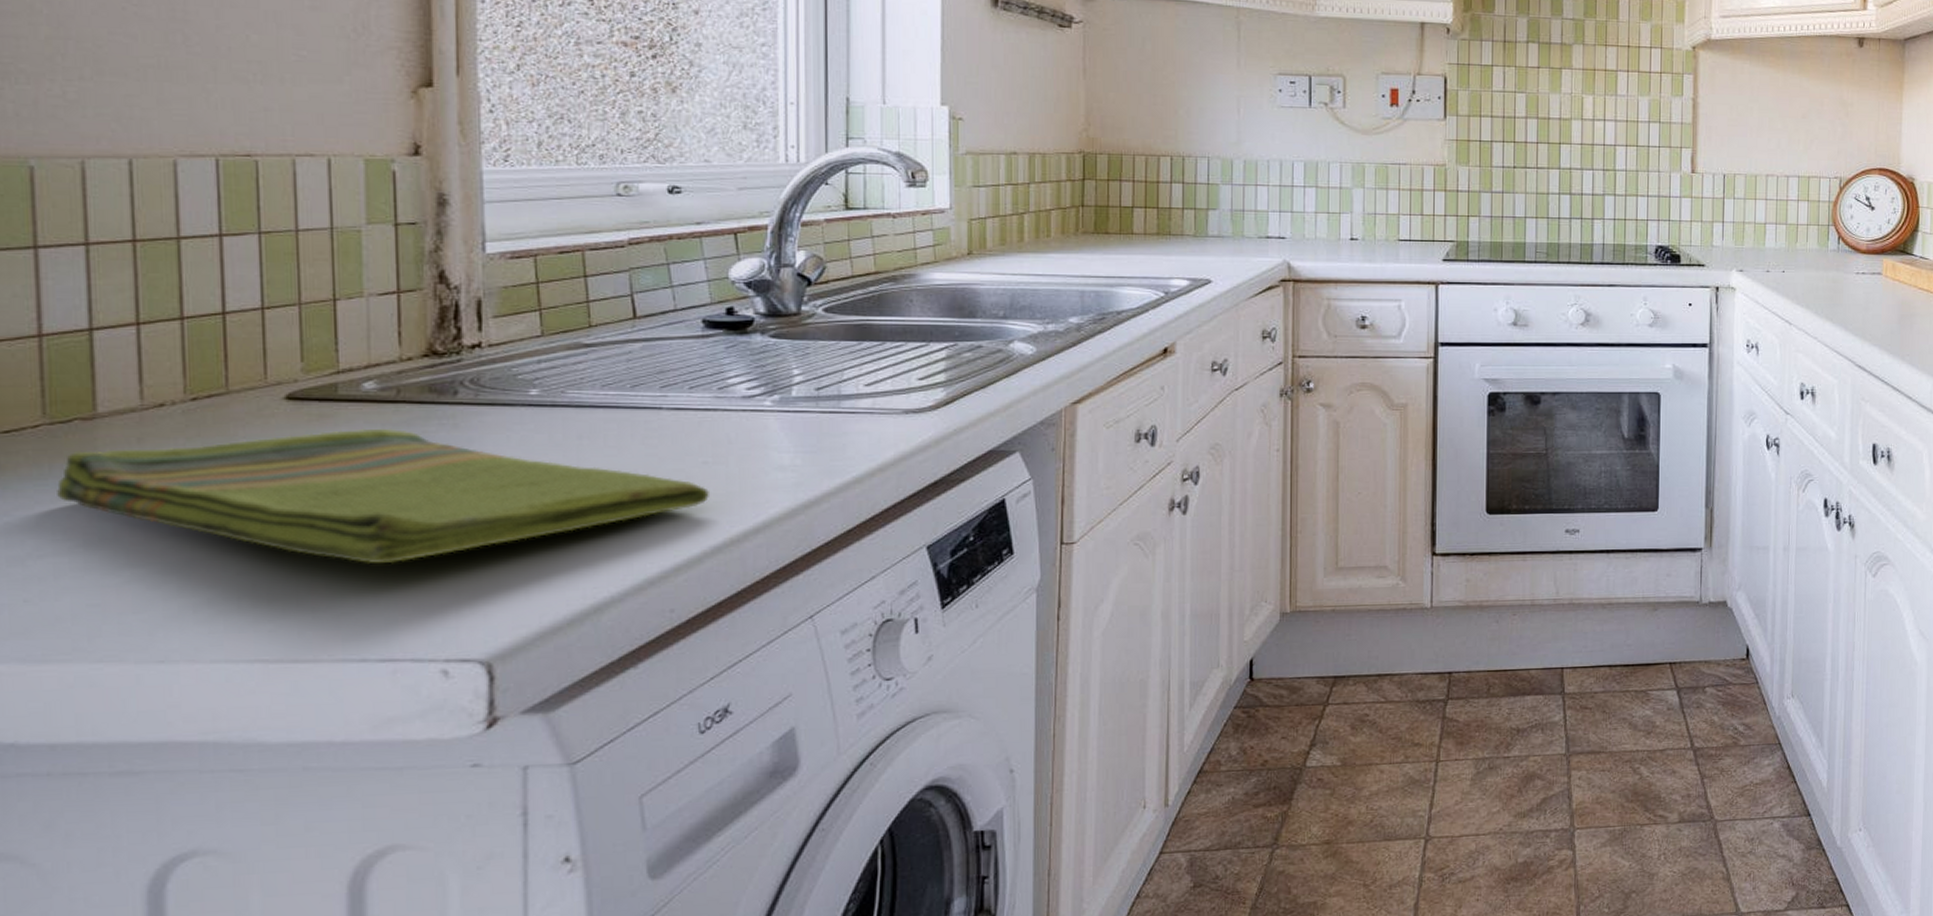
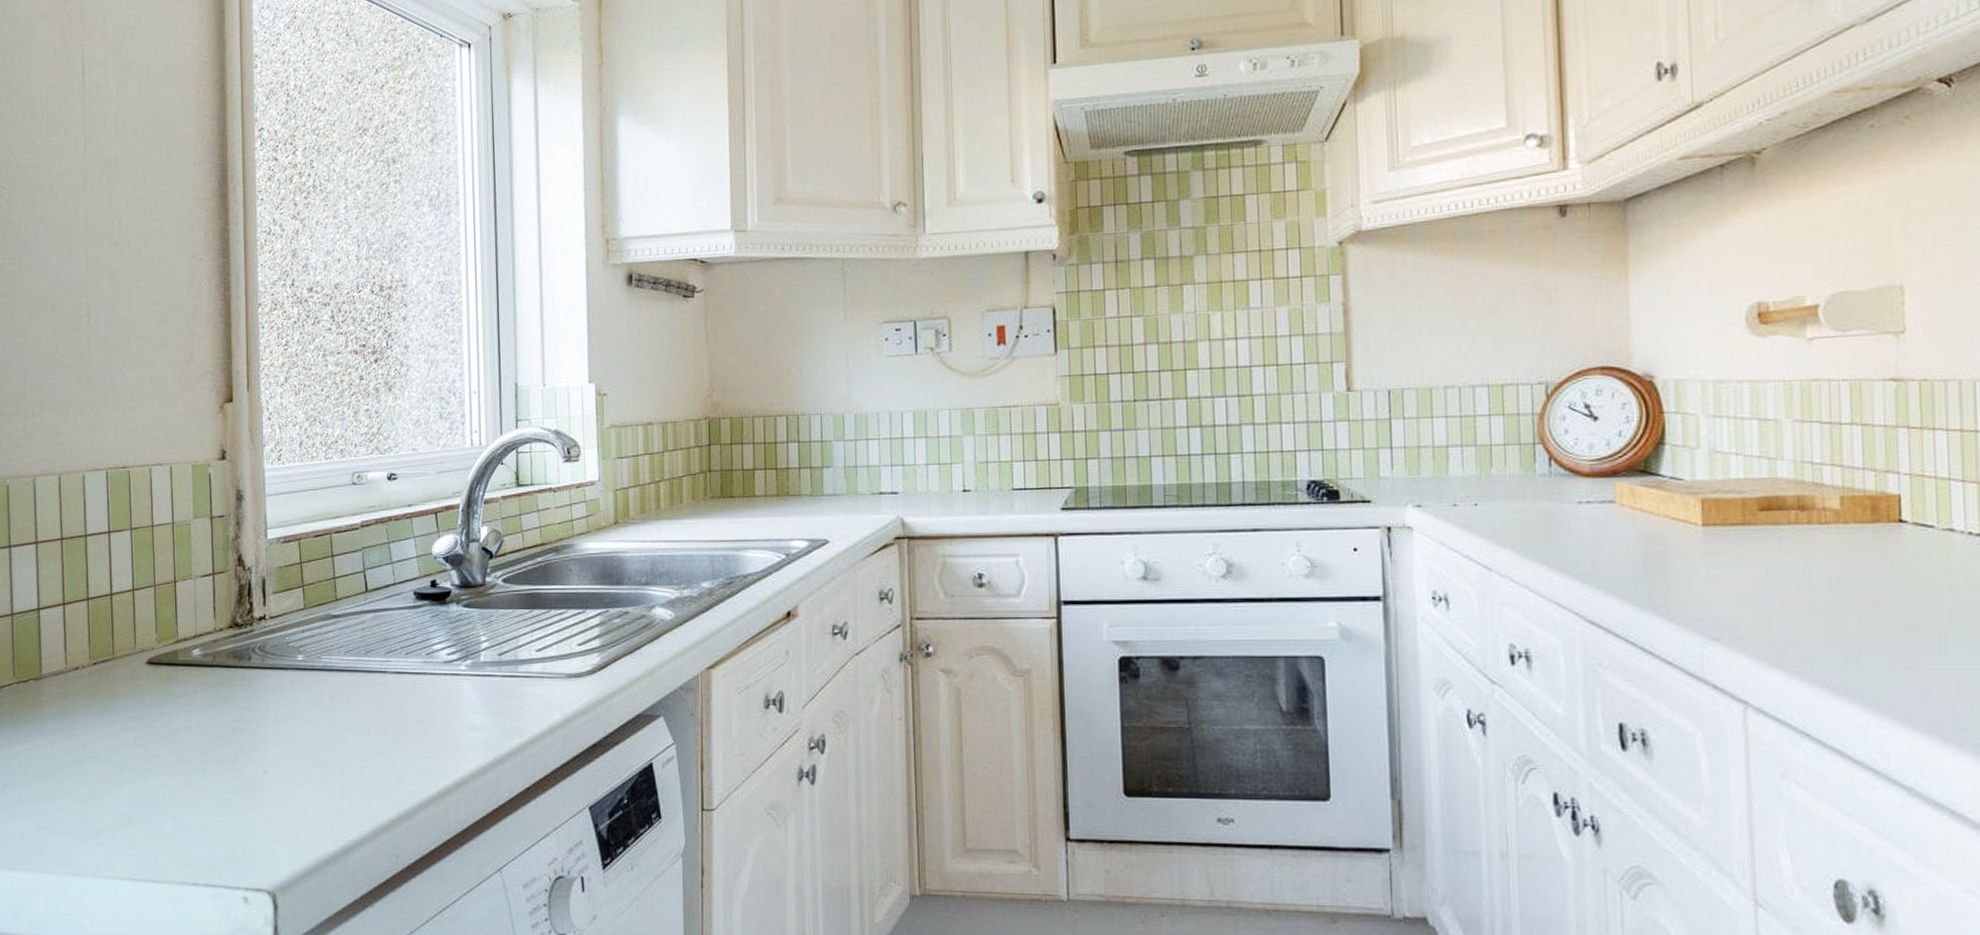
dish towel: present [57,428,711,564] -> none [21,688,423,803]

